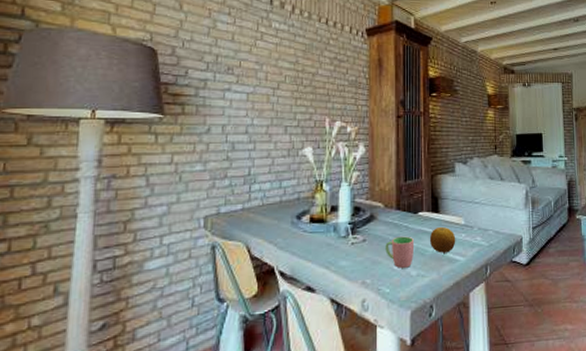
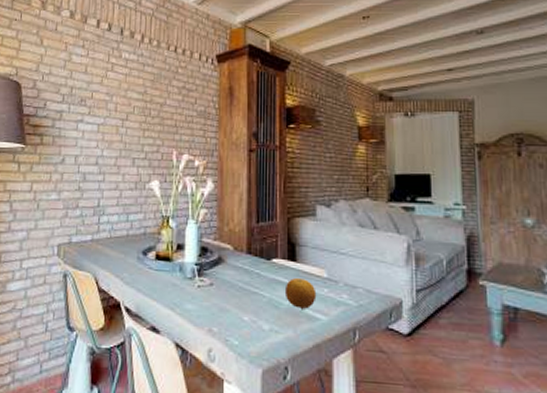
cup: present [385,236,413,268] -> none [234,284,266,320]

